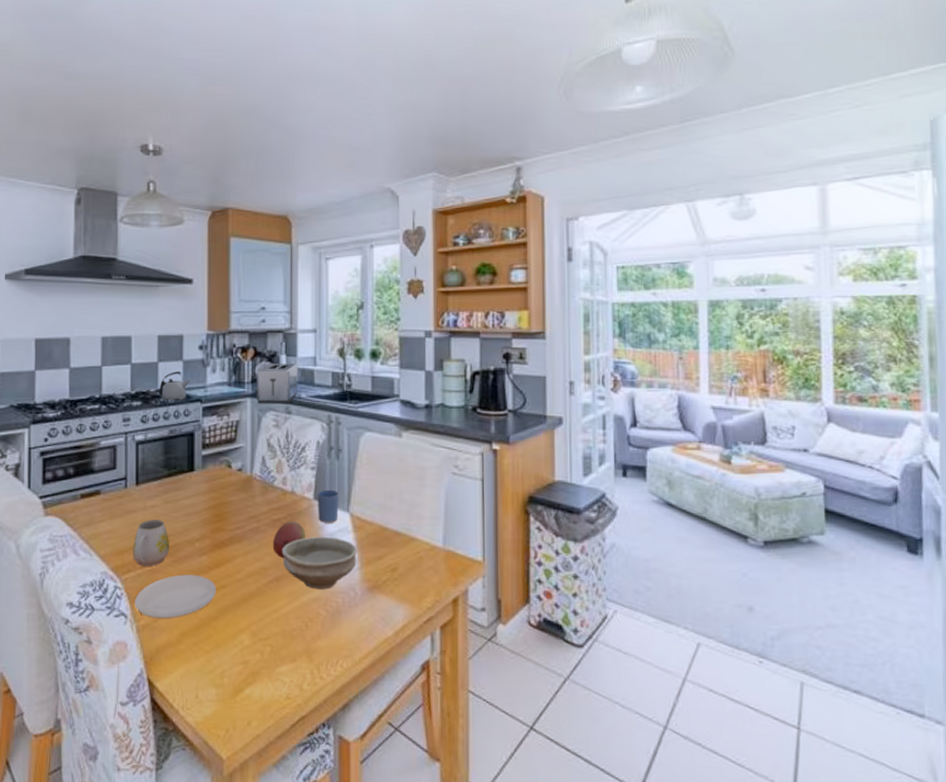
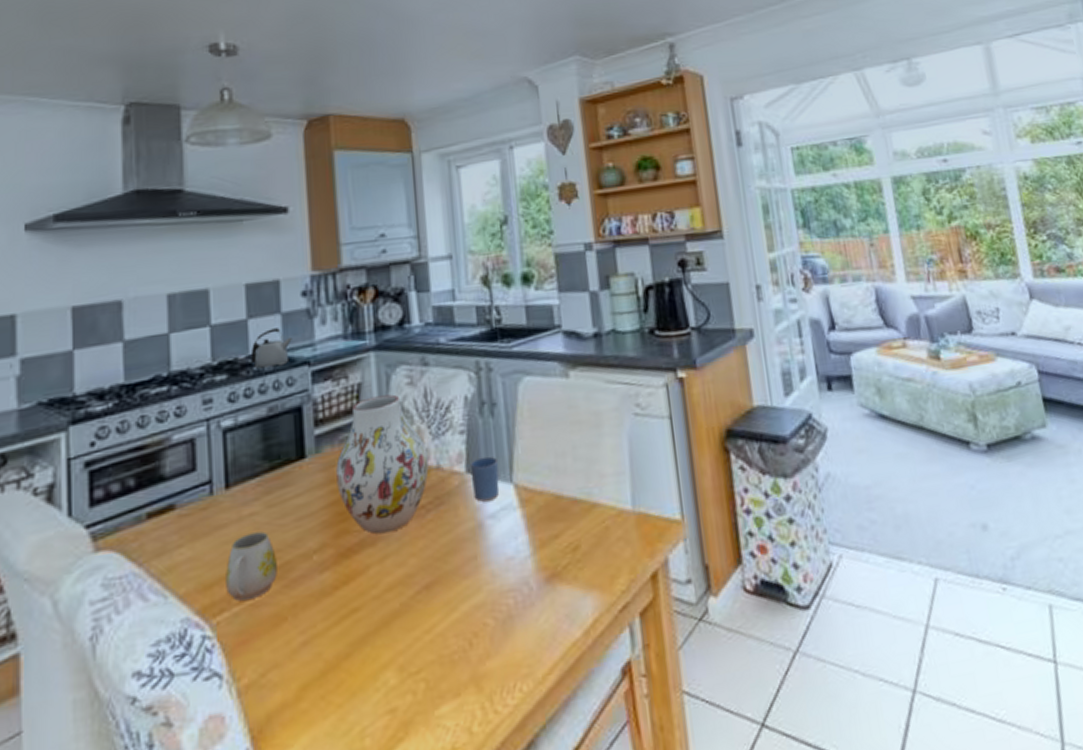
plate: present [135,574,216,619] -> none [232,599,346,673]
vase: none [216,432,285,535] -> present [336,394,429,535]
toaster: present [255,364,298,404] -> none [380,301,435,359]
fruit: present [272,521,305,559] -> none [417,505,460,558]
bowl: present [283,536,357,590] -> none [431,518,528,593]

